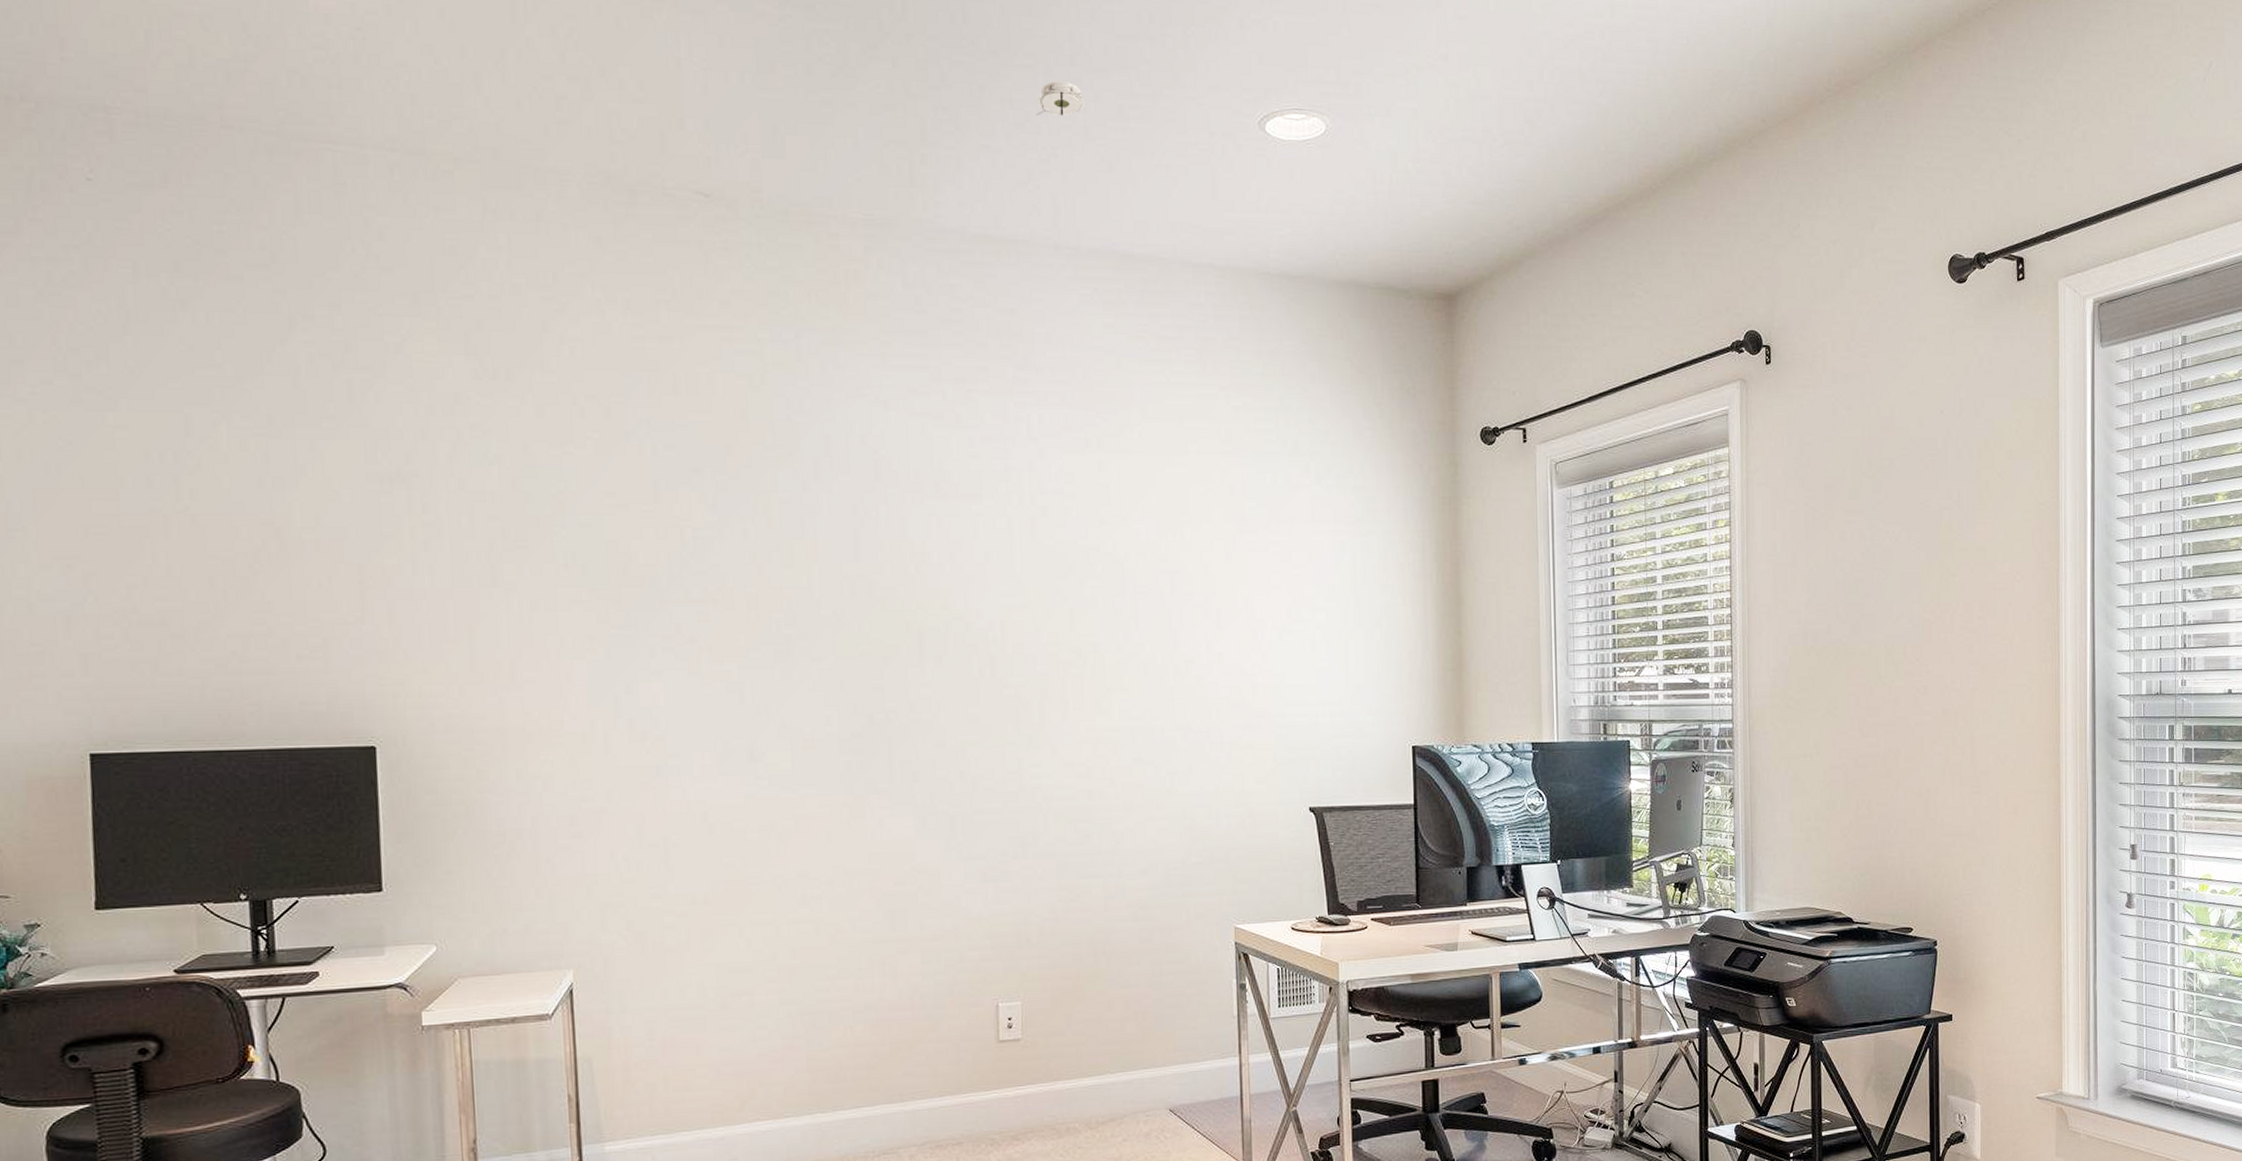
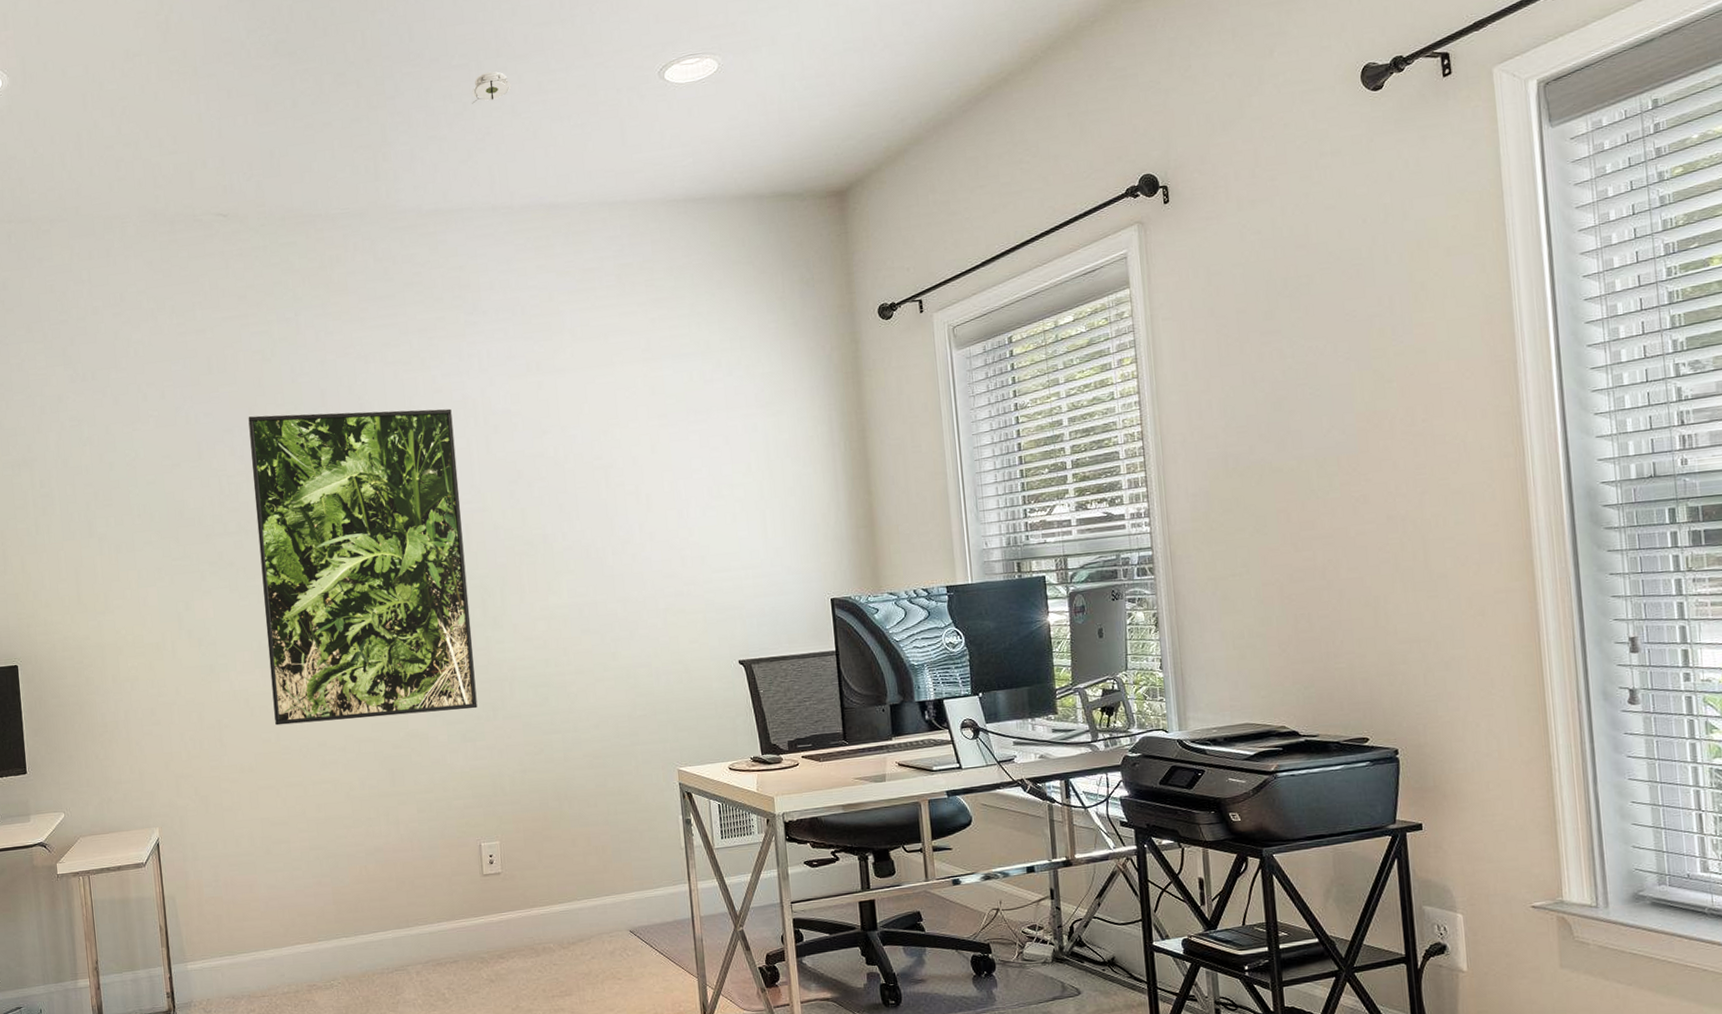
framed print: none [725,456,1003,848] -> present [248,408,478,726]

